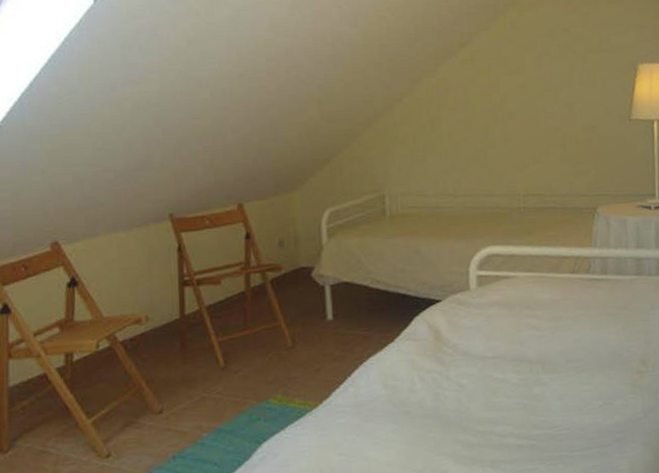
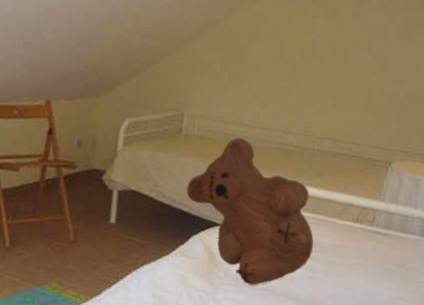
teddy bear: none [400,208,537,356] -> present [186,137,314,285]

